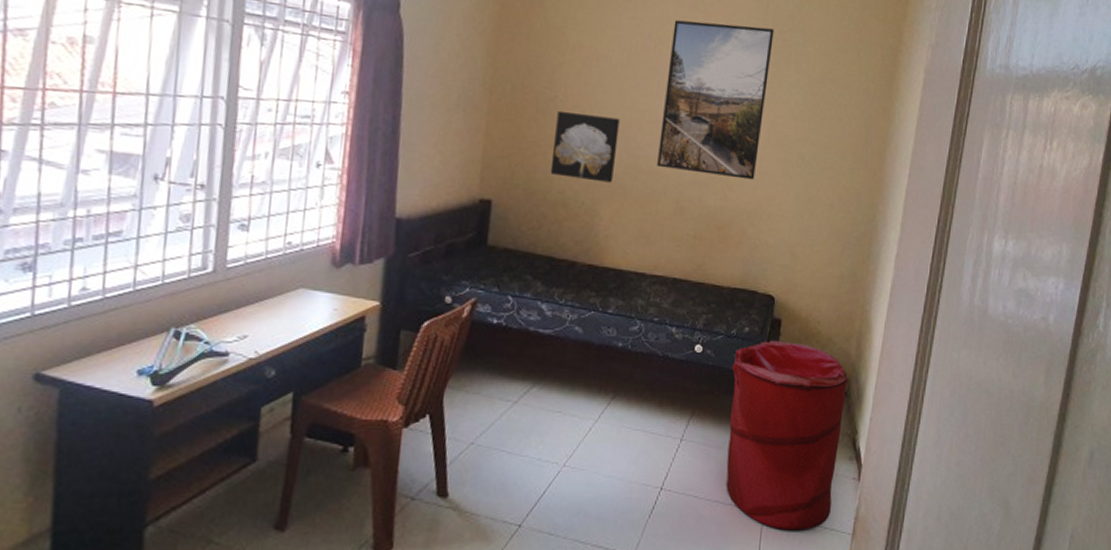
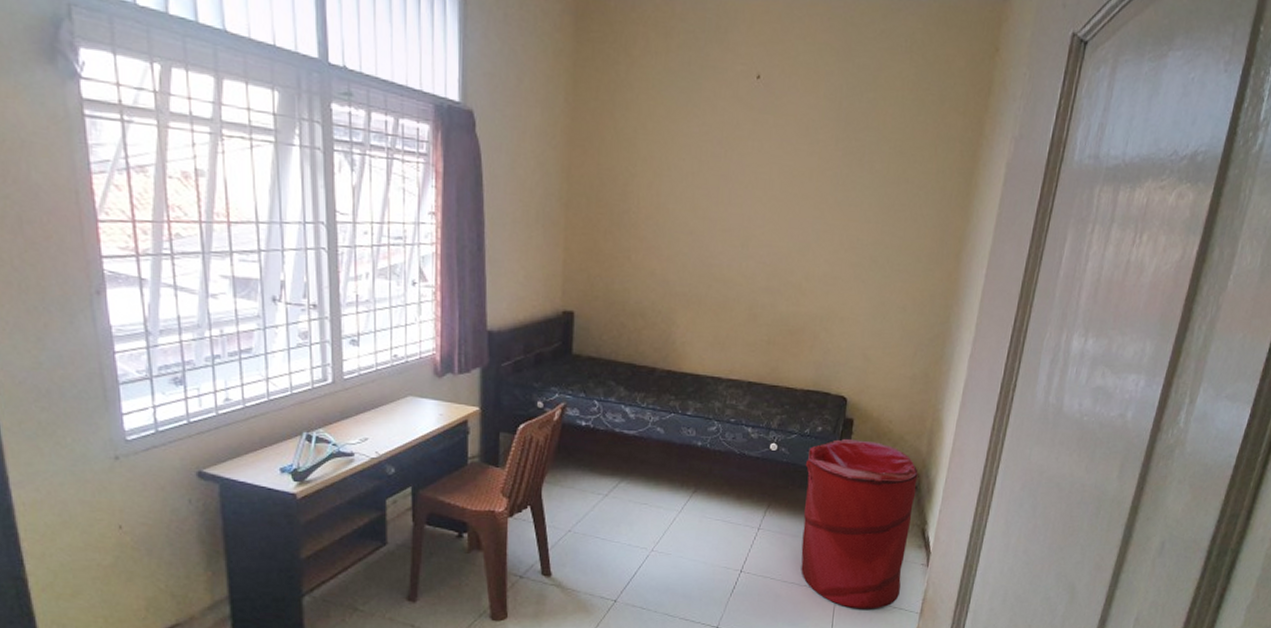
wall art: present [550,110,620,183] -> none [627,222,693,292]
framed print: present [657,20,774,180] -> none [730,124,847,285]

